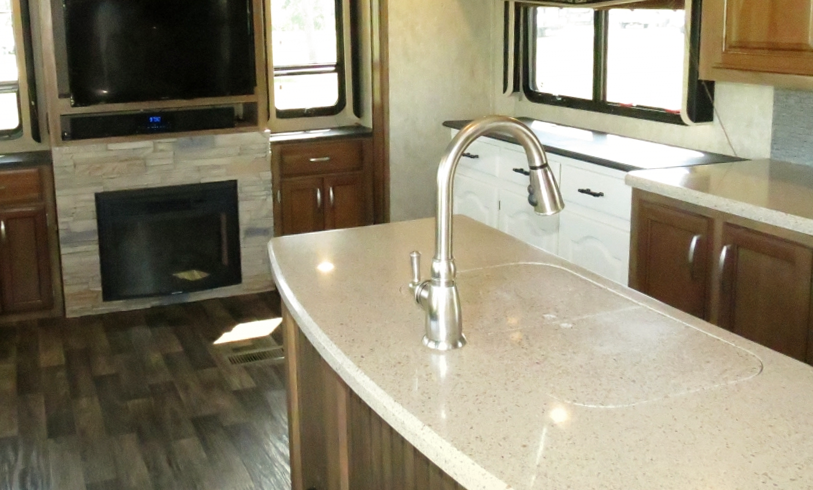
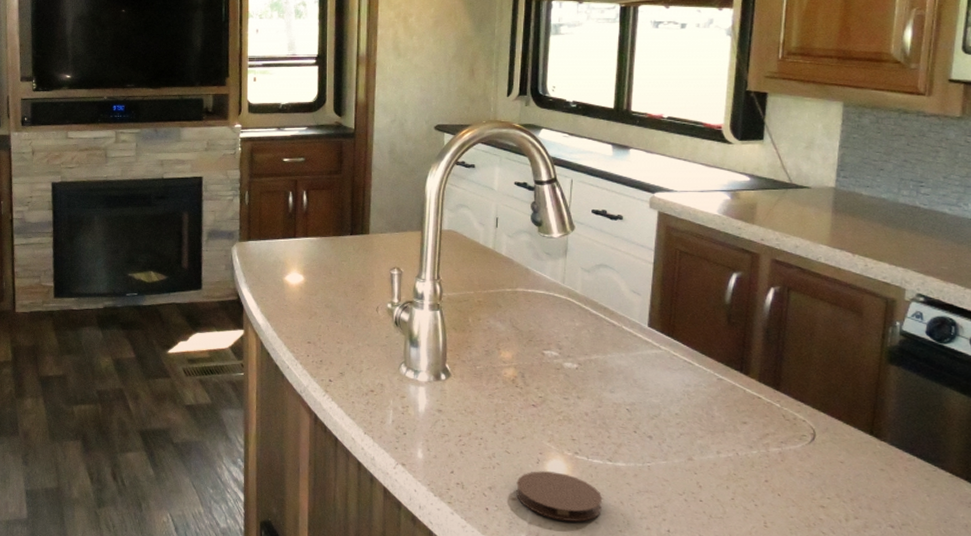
coaster: none [526,419,598,460] -> present [516,471,603,522]

